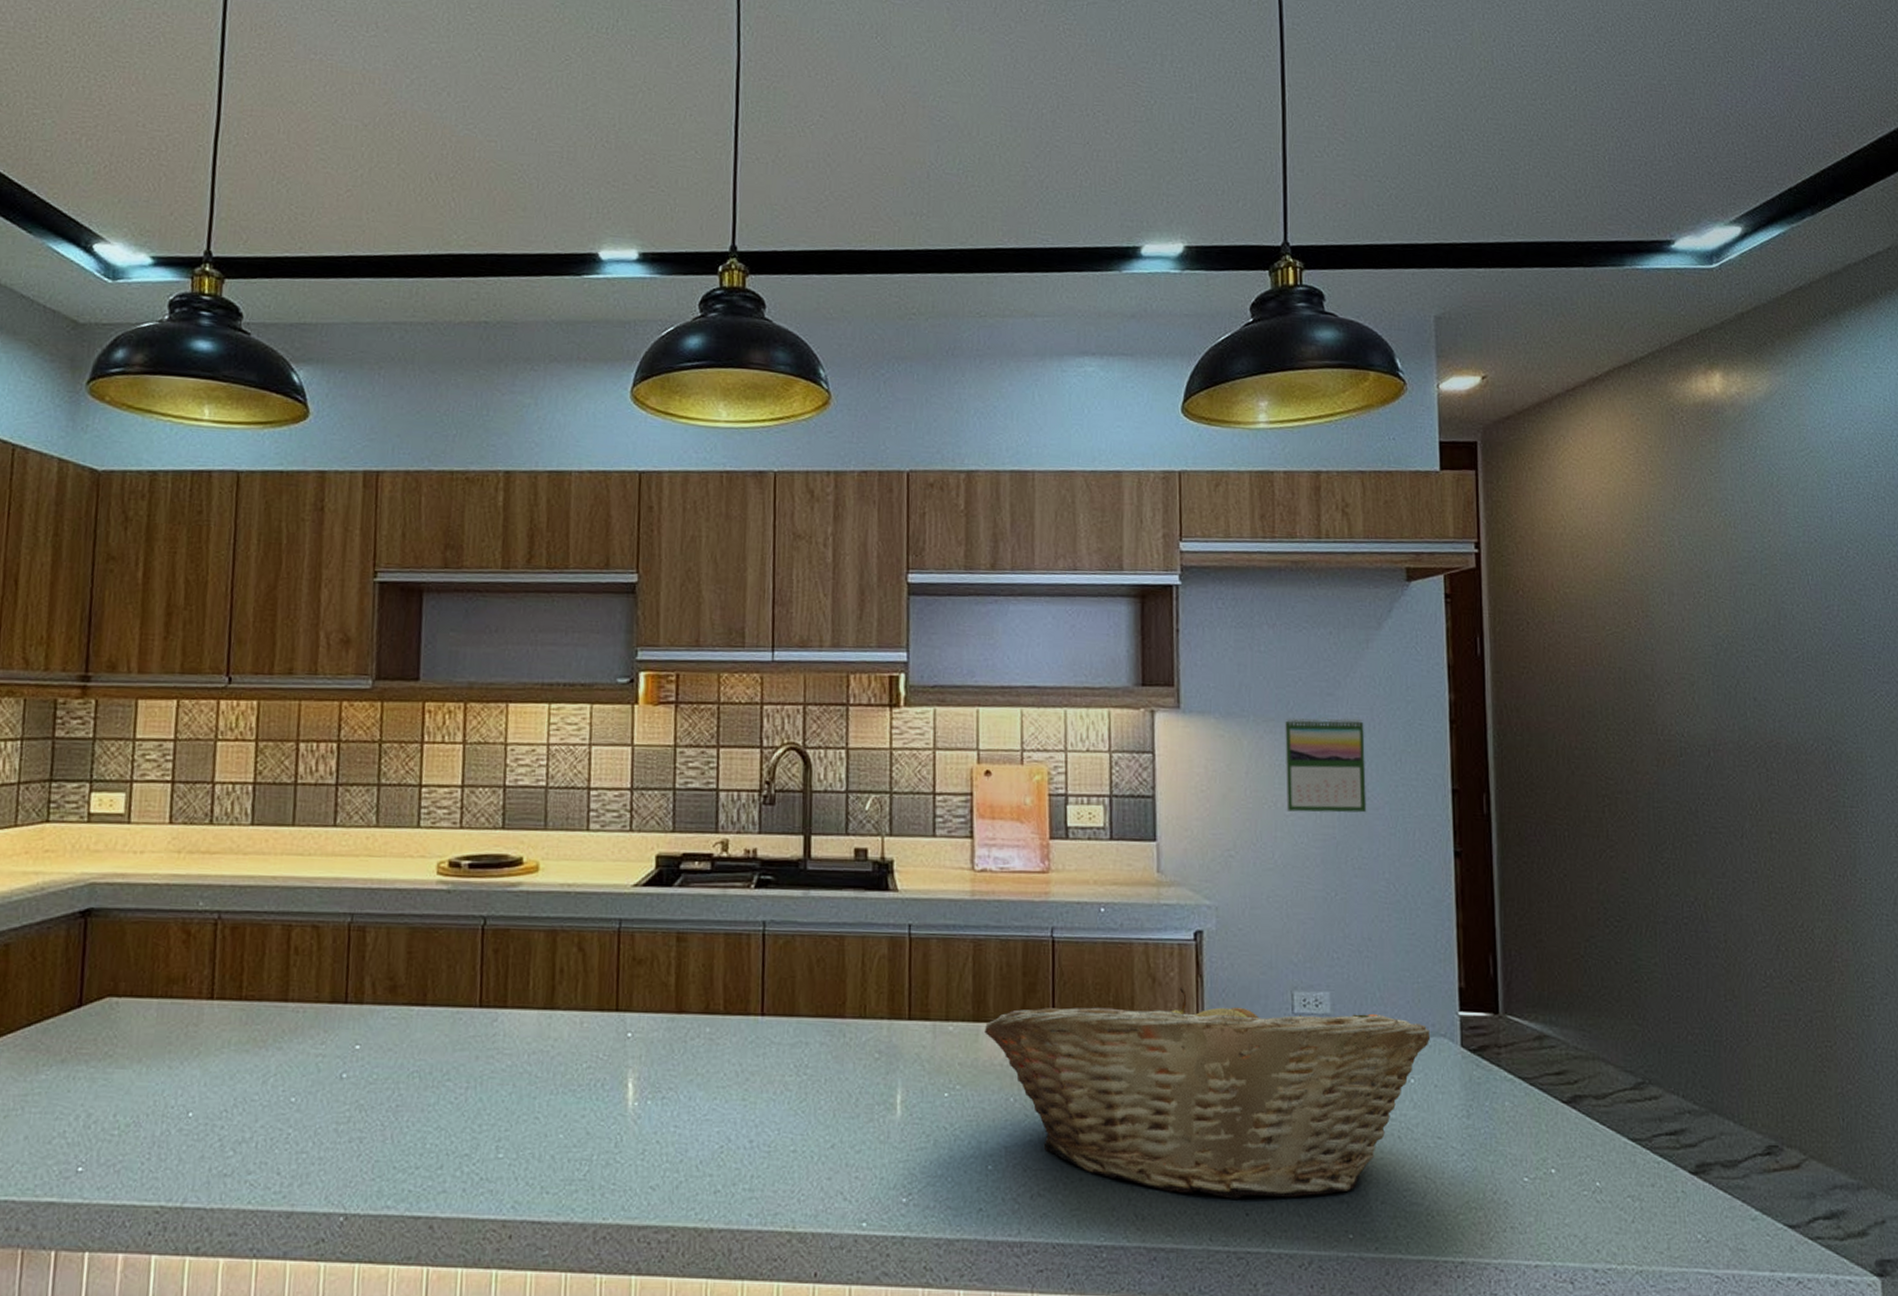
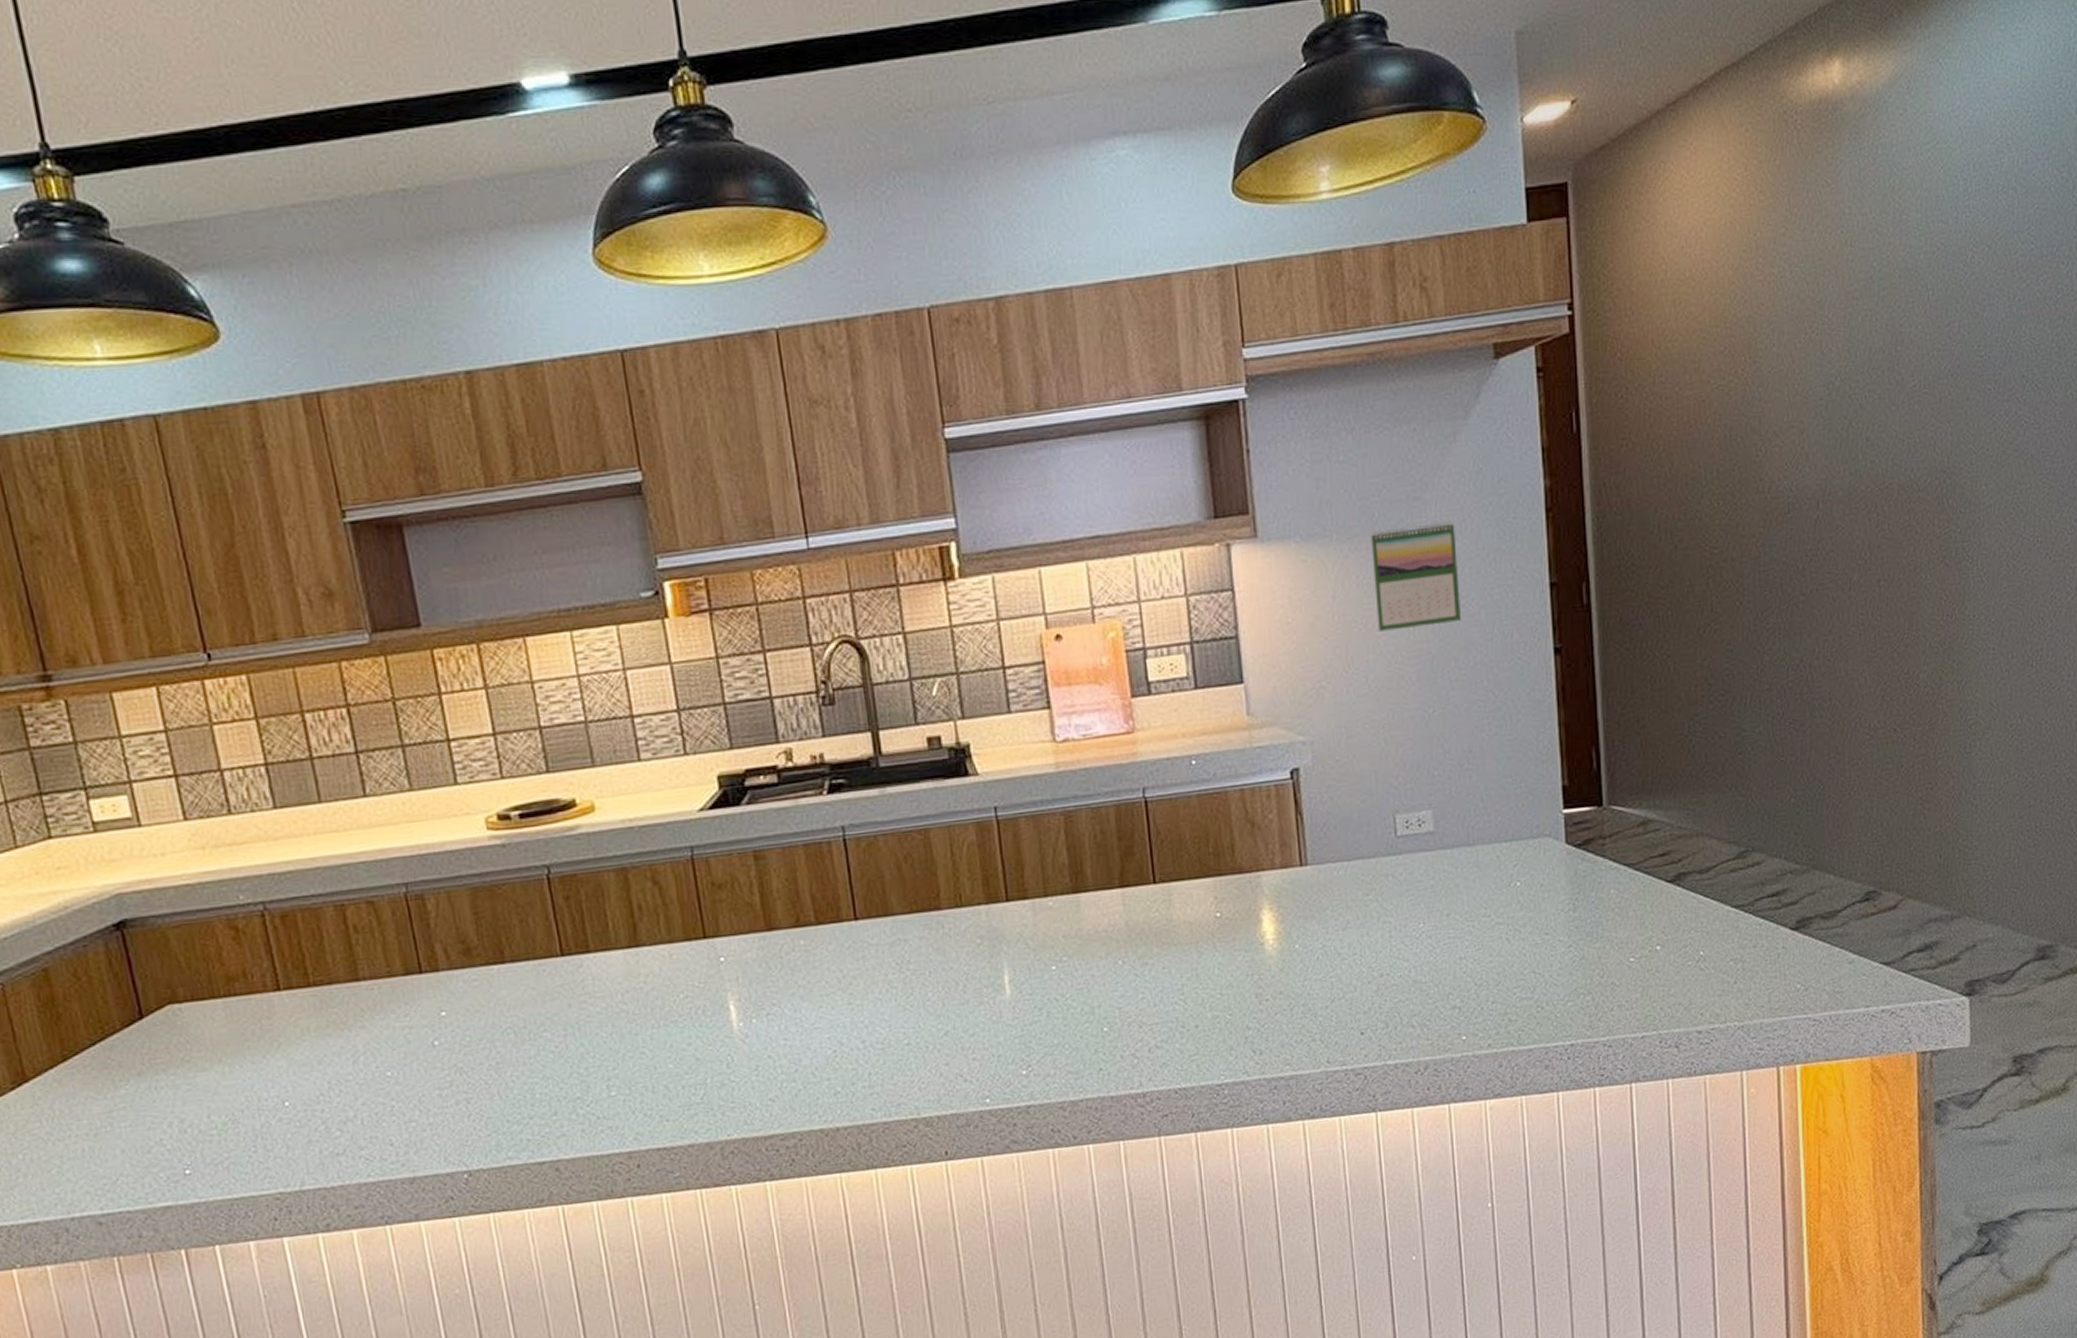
fruit basket: present [984,987,1431,1199] -> none [1085,824,1536,1025]

